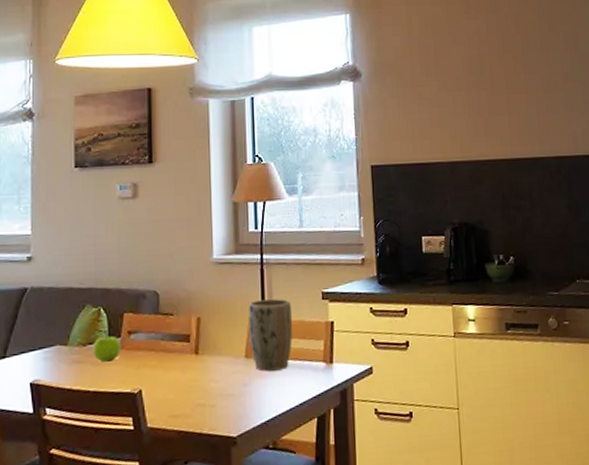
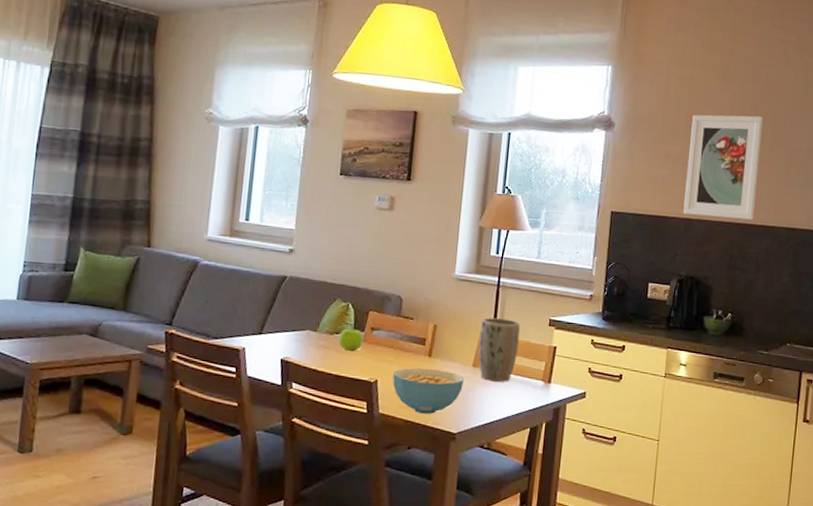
cereal bowl: none [159,367,238,421] -> present [392,367,464,414]
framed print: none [440,45,520,157] -> present [683,114,763,220]

